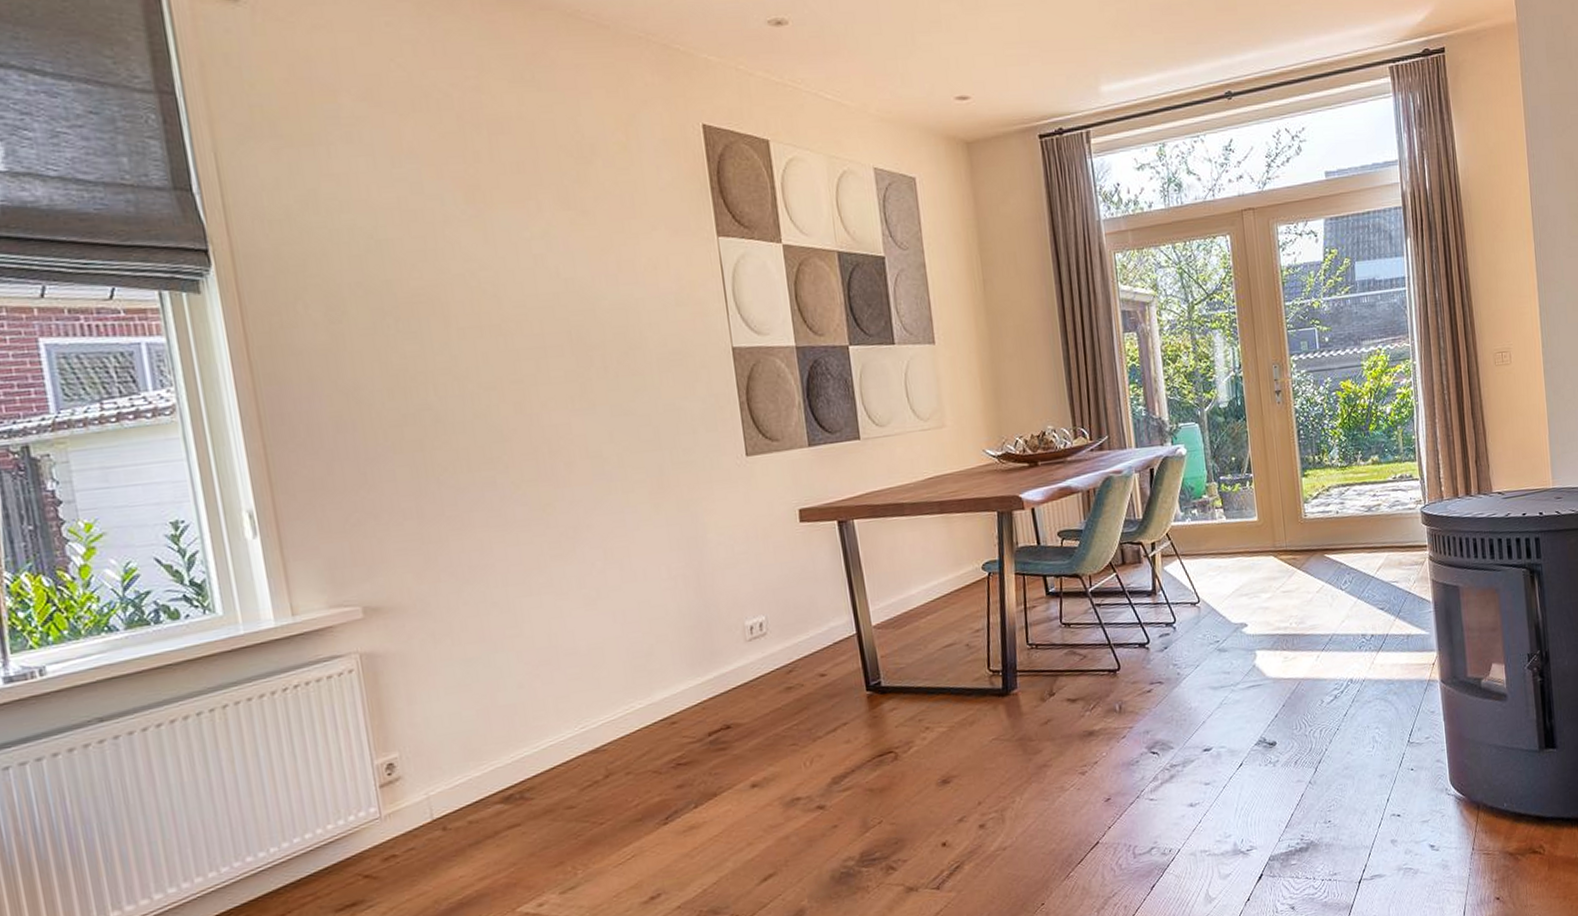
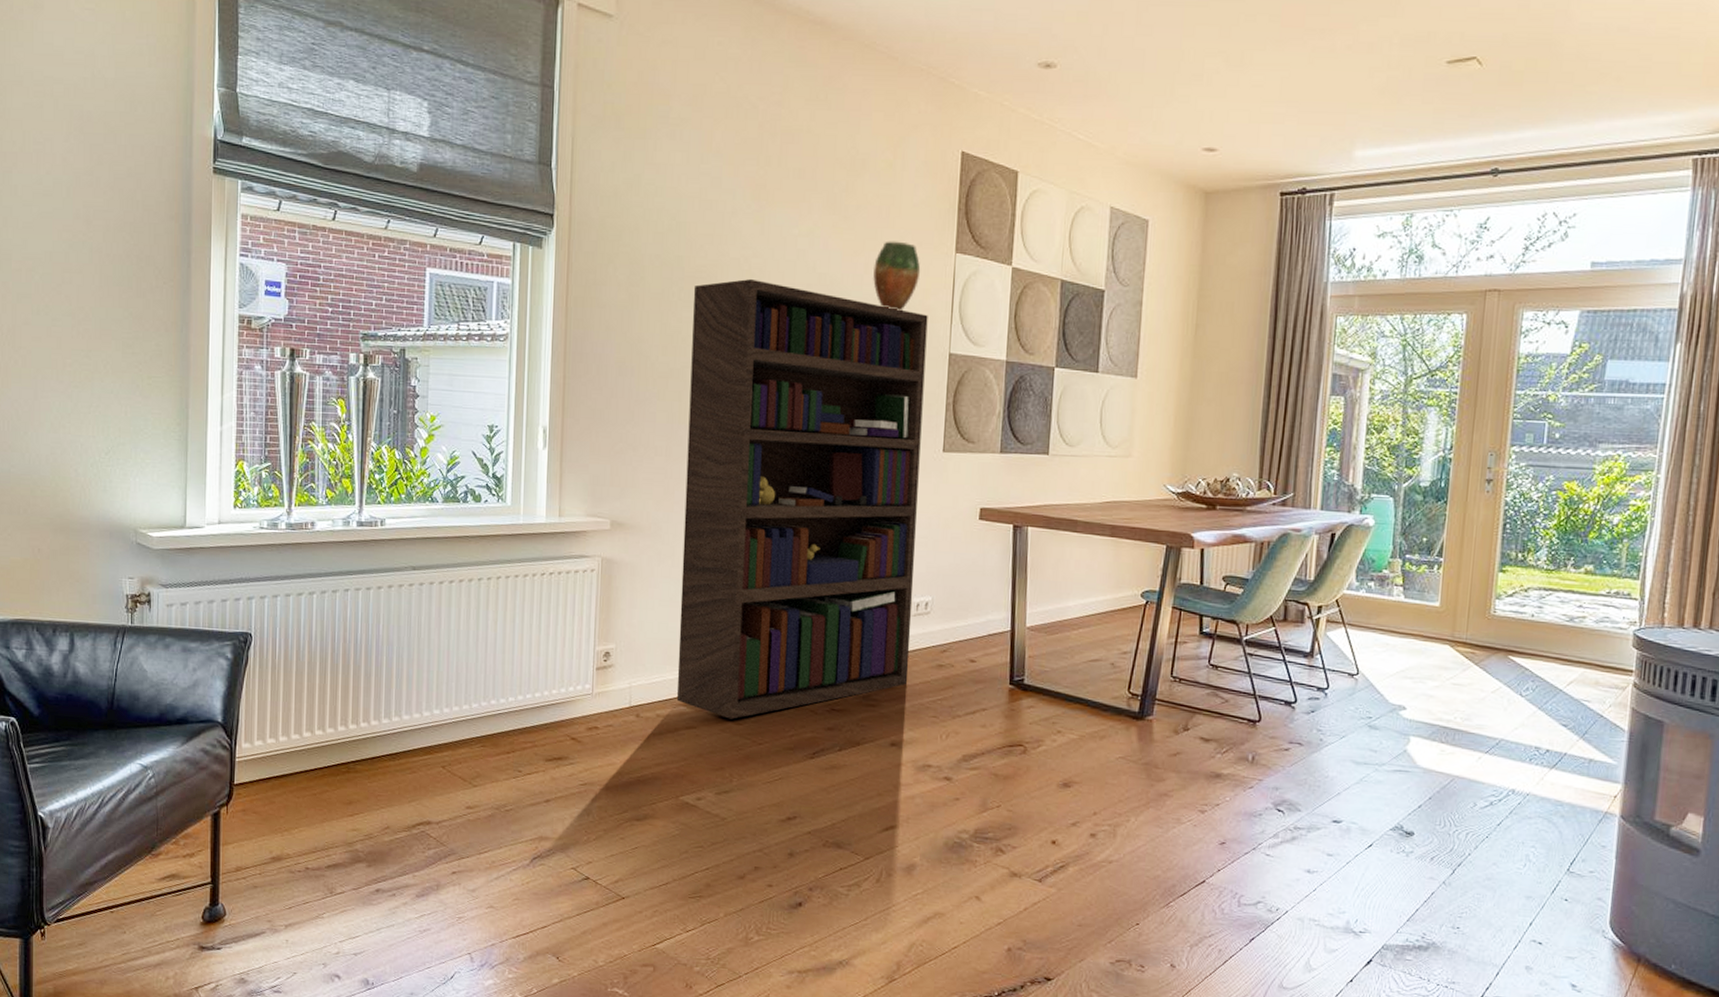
bookcase: none [414,296,757,805] -> present [676,279,928,719]
vase: none [627,231,683,309] -> present [873,241,921,310]

